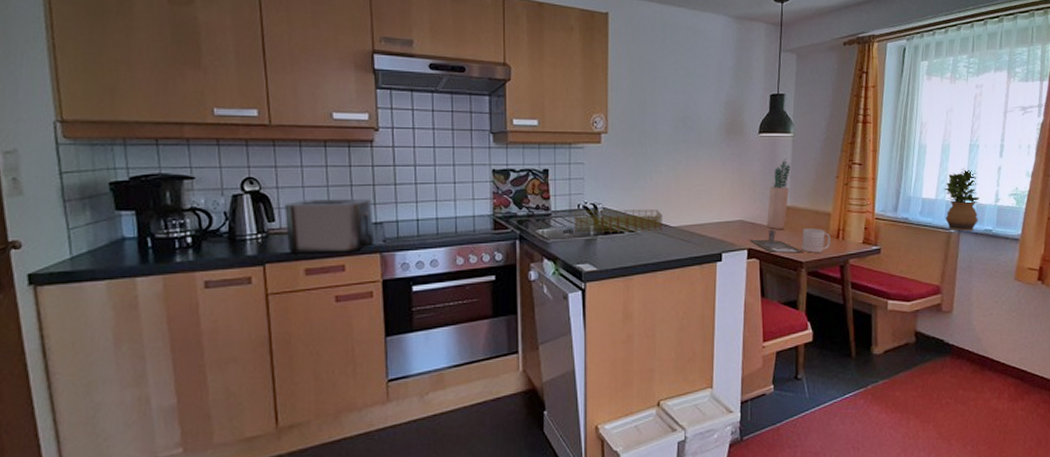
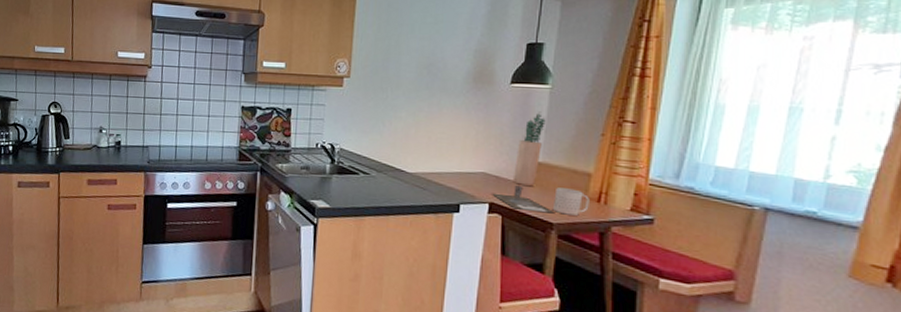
toaster: present [285,199,375,254] -> none [76,122,142,170]
dish rack: present [575,210,662,235] -> none [311,149,399,178]
potted plant: present [944,168,981,231] -> none [747,134,802,211]

